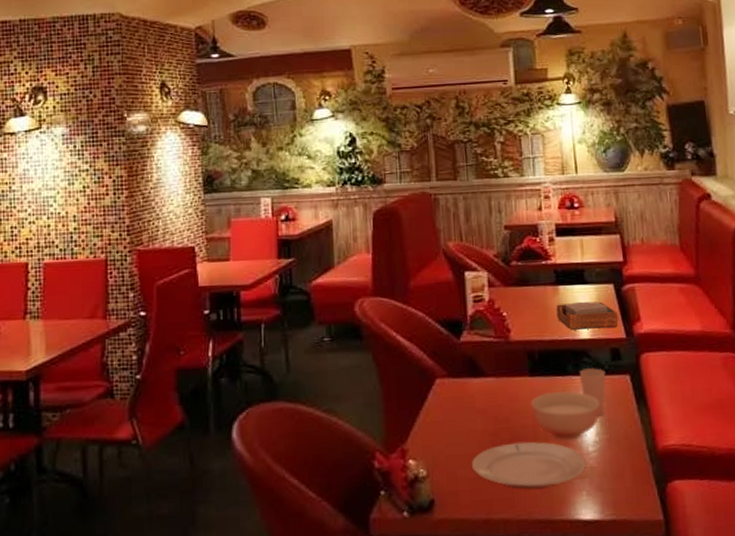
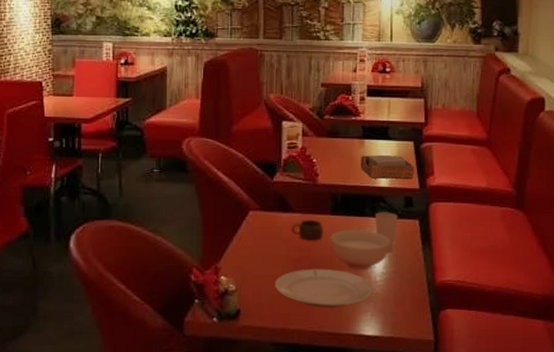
cup: none [484,383,522,408] -> present [291,219,323,240]

